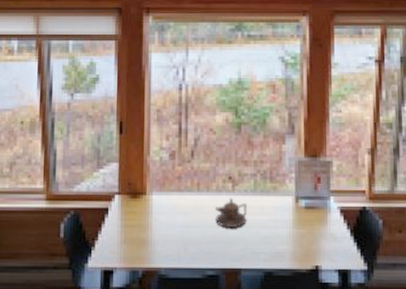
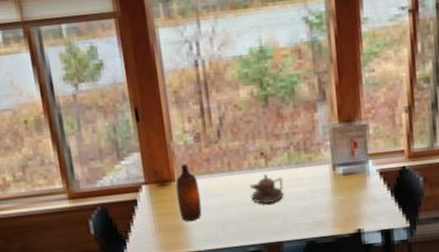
bottle: none [146,179,168,237] -> present [175,164,202,222]

